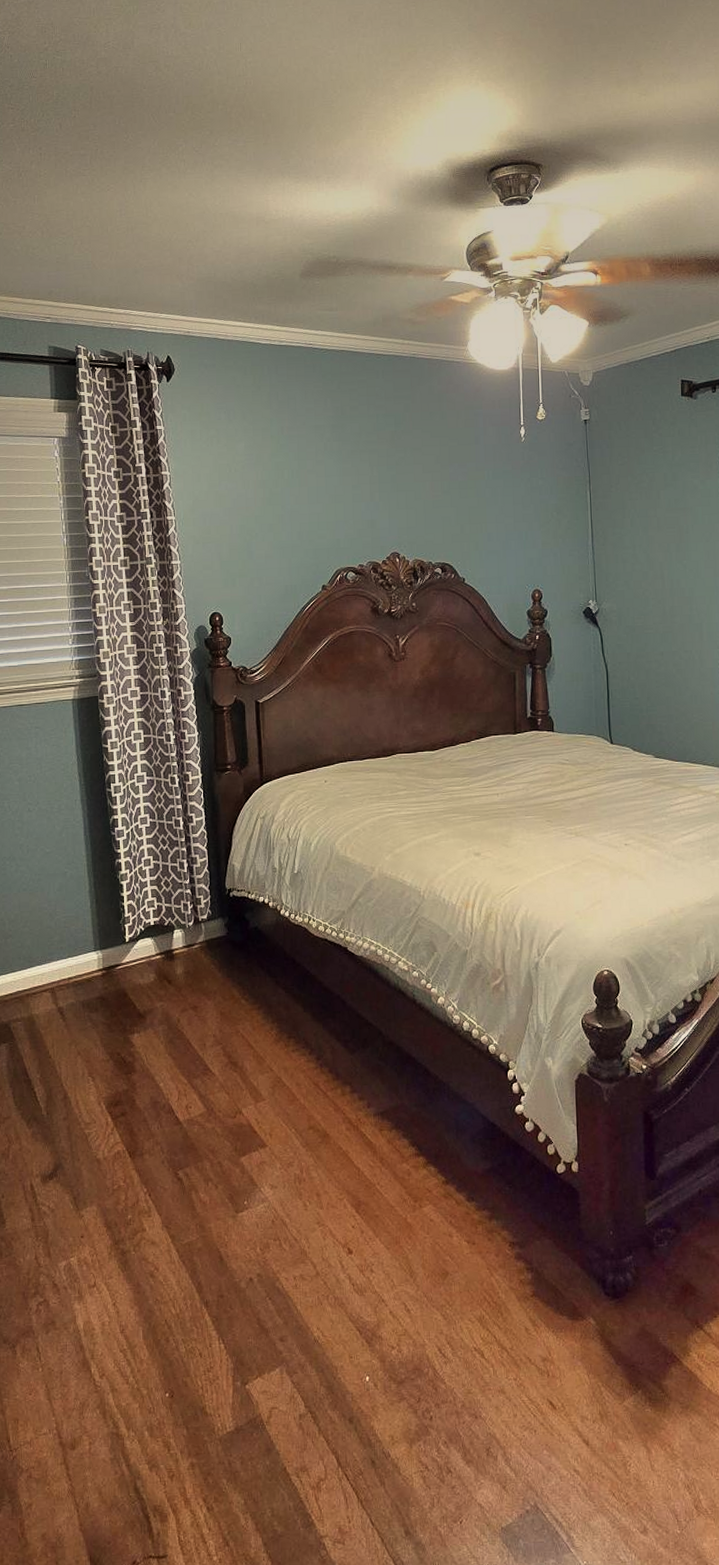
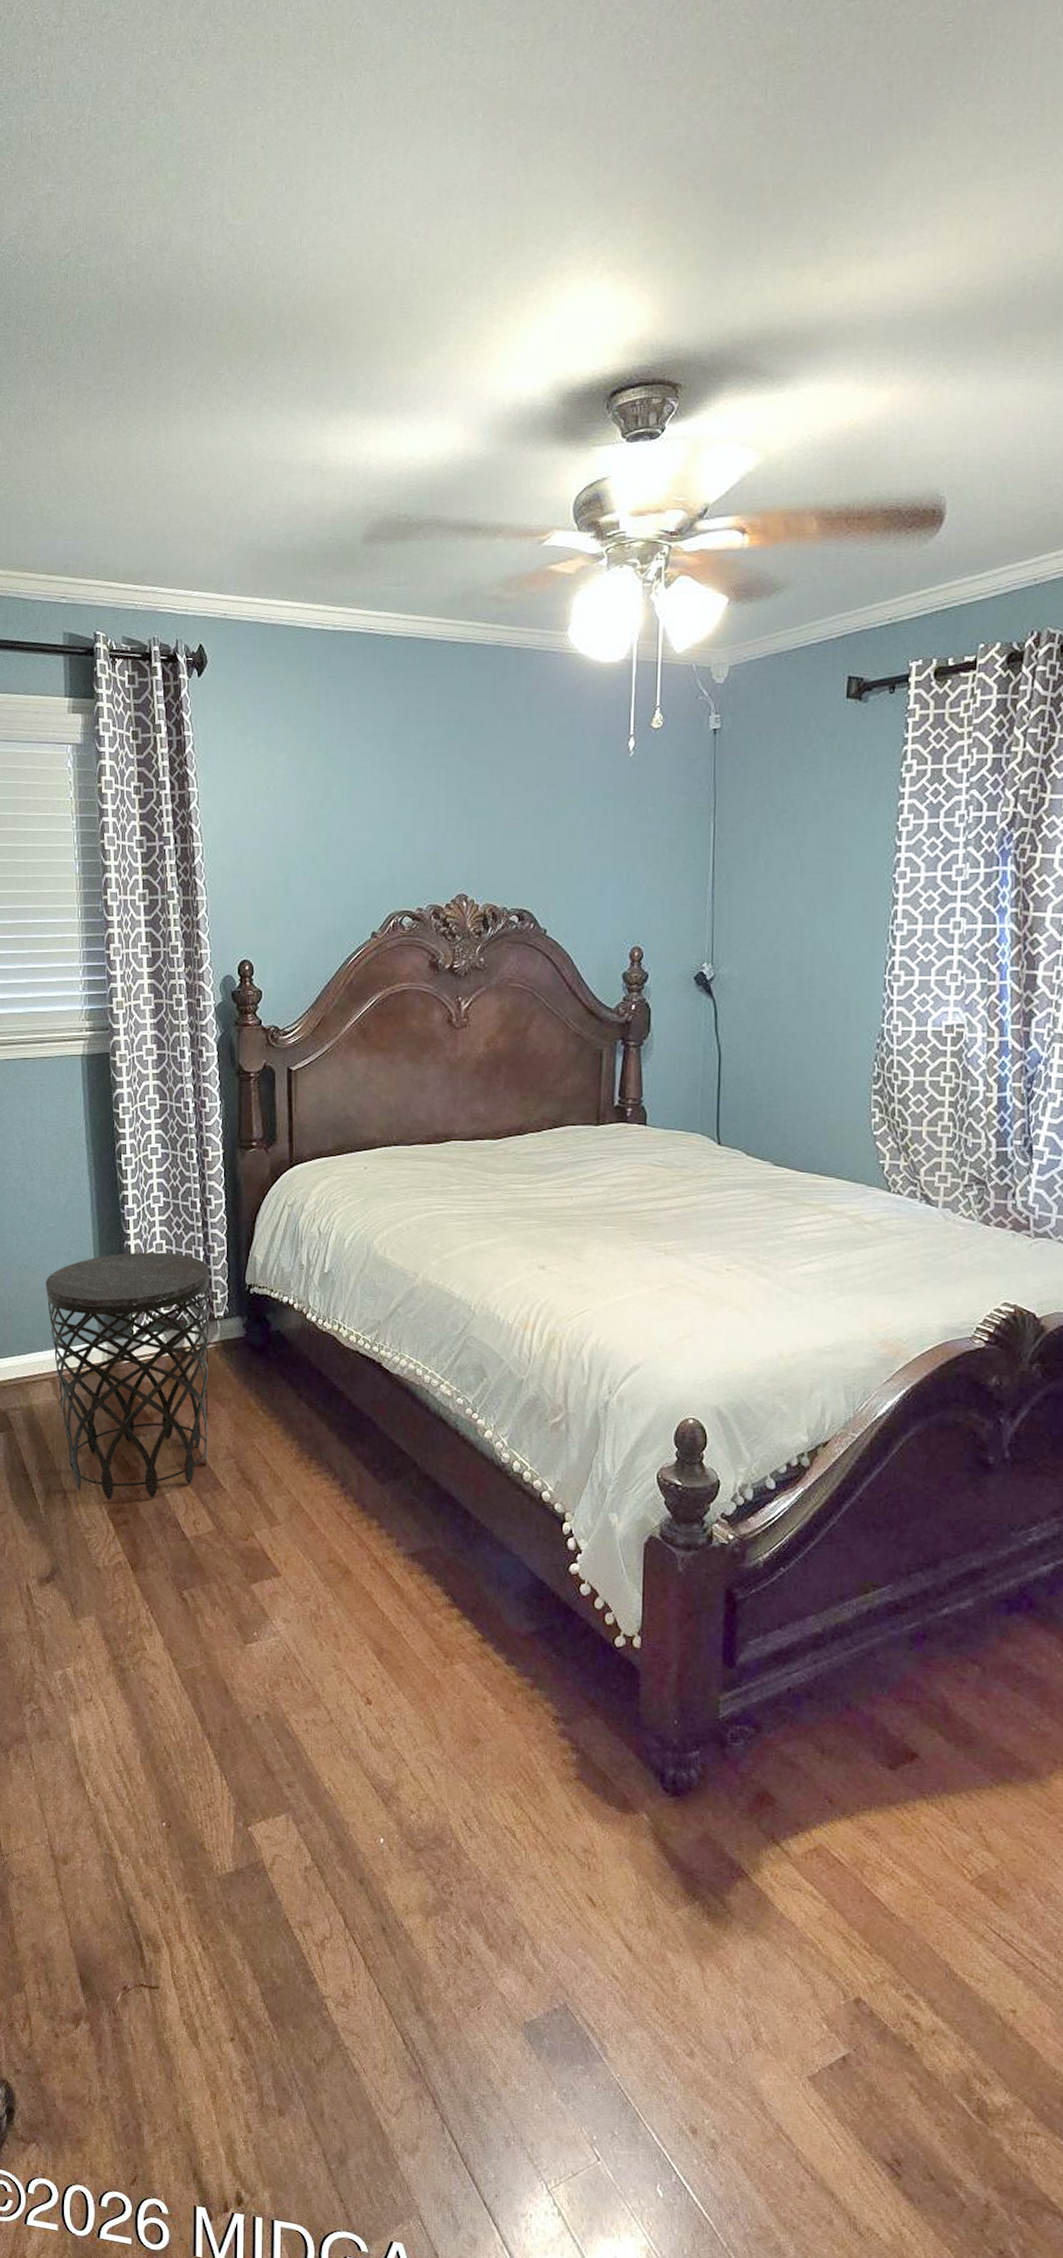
side table: none [43,866,197,1095] -> present [45,1251,209,1500]

